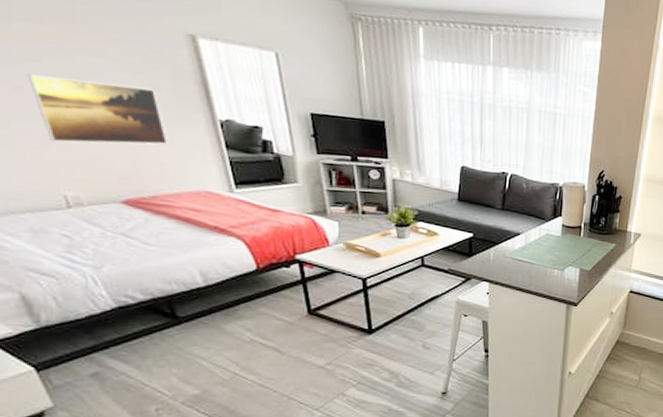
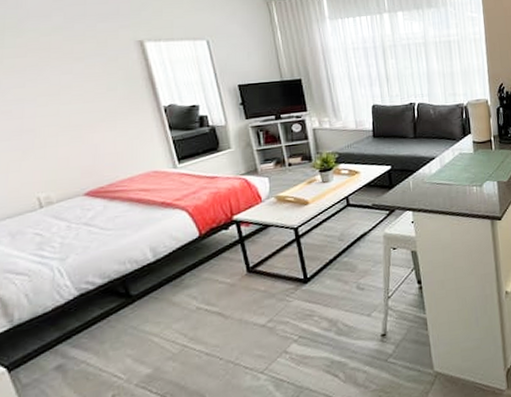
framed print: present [27,74,168,145] -> none [13,91,122,153]

